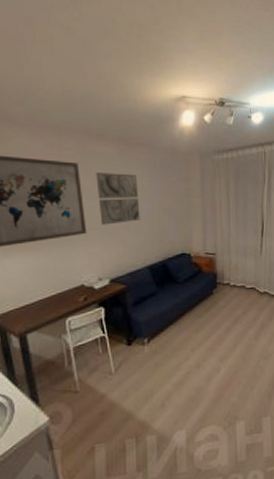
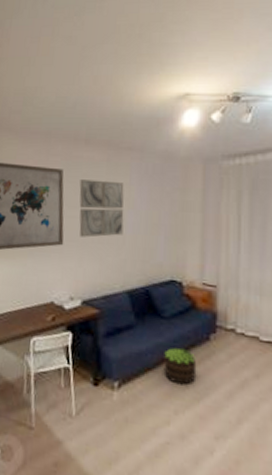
potted plant: none [181,303,205,330] -> present [164,347,197,386]

